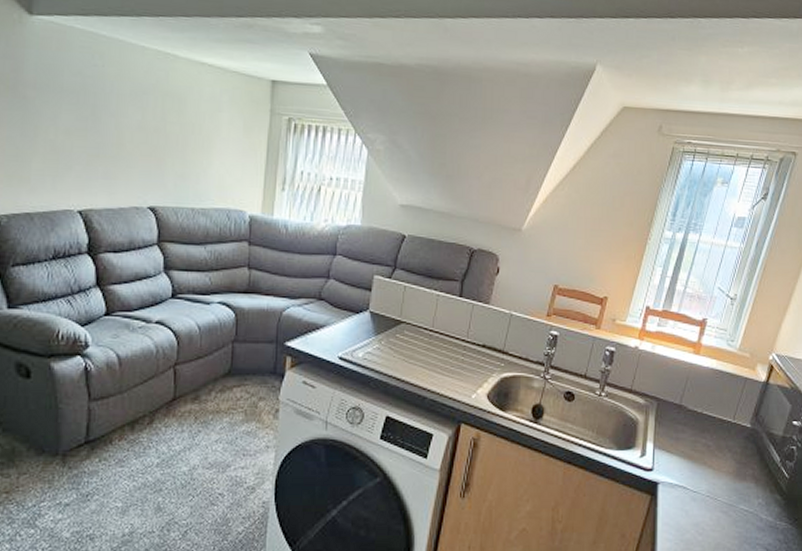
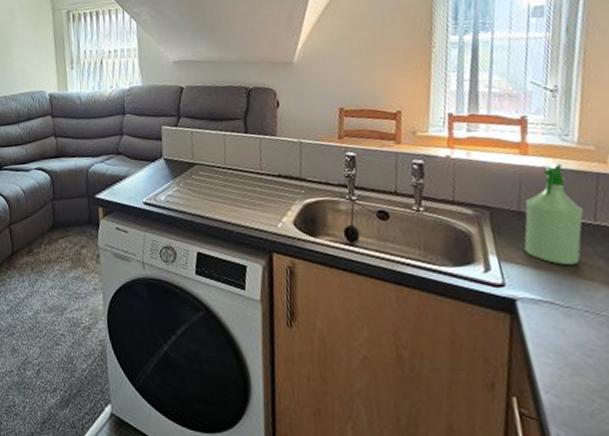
spray bottle: none [676,365,727,457] -> present [524,163,584,266]

